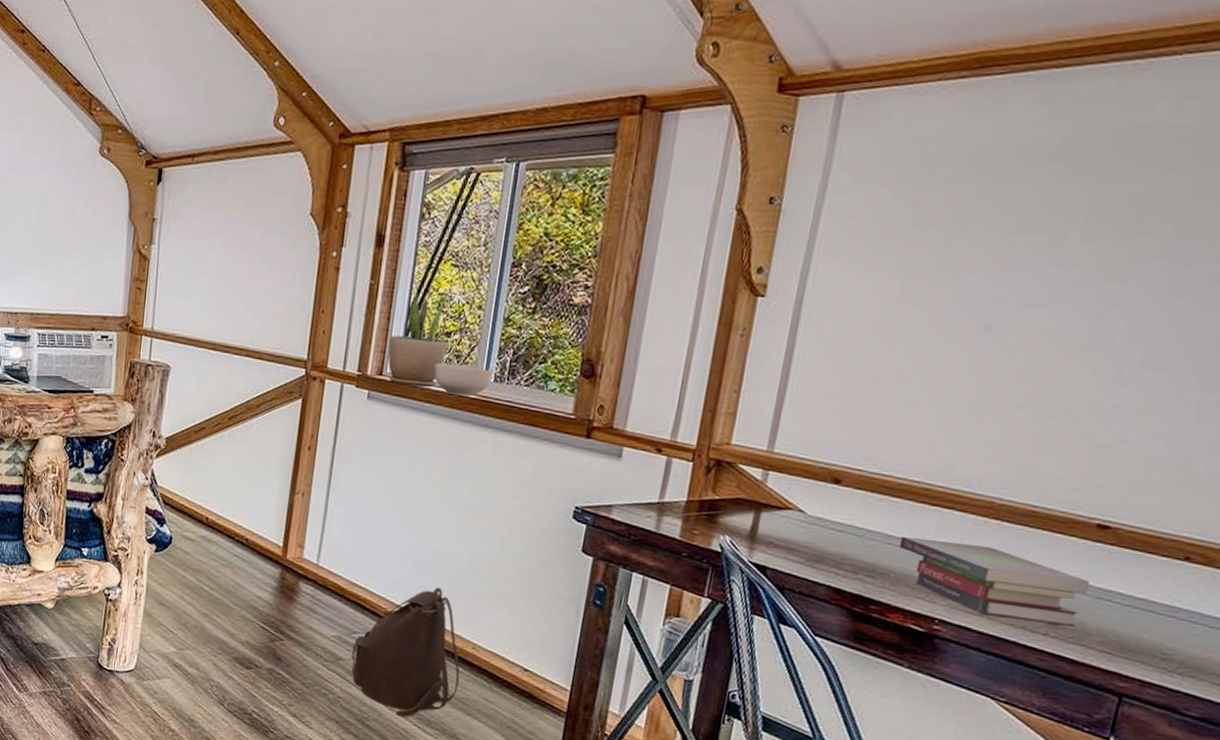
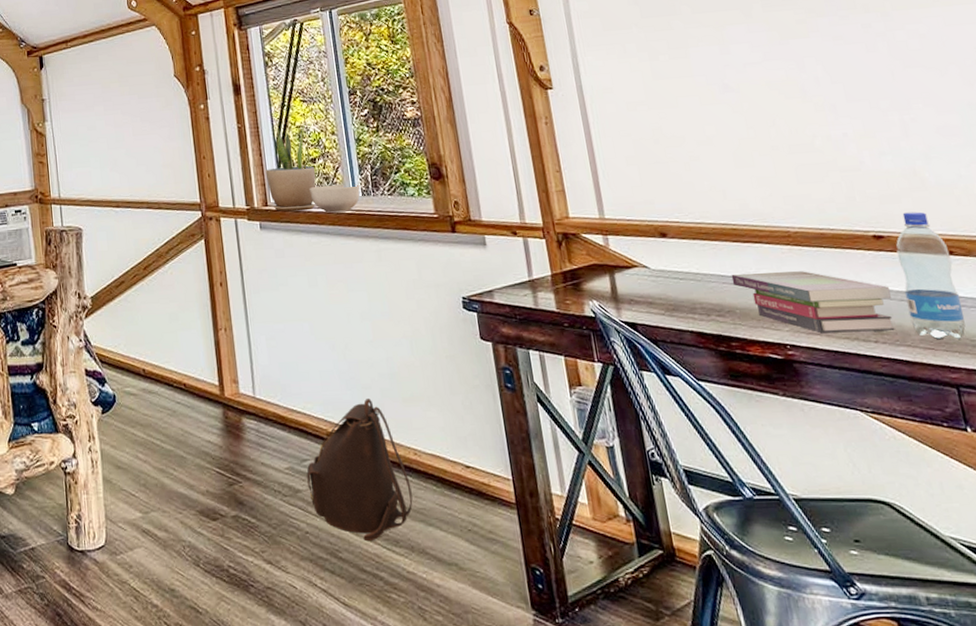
bottle: none [1097,505,1187,651] -> present [895,211,966,340]

